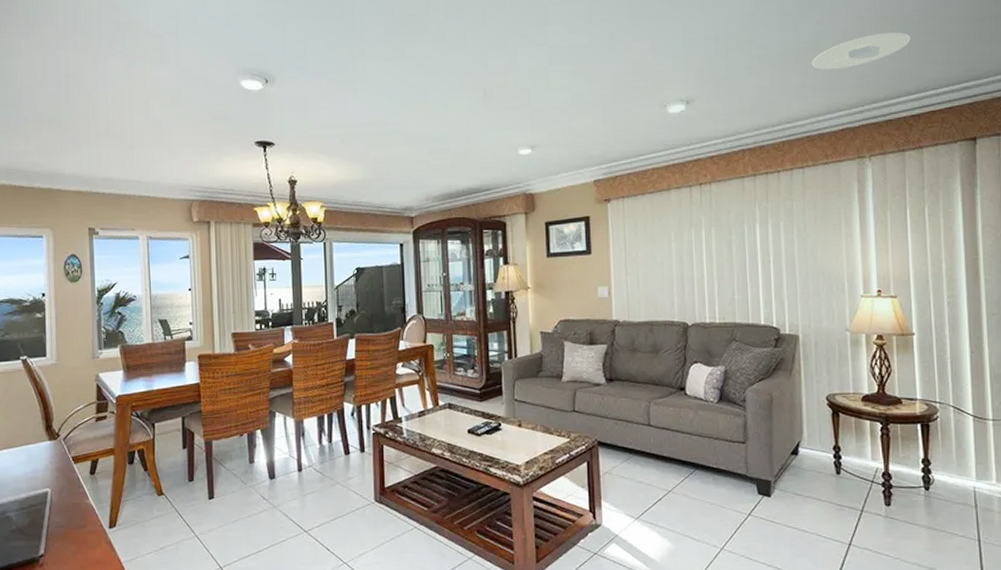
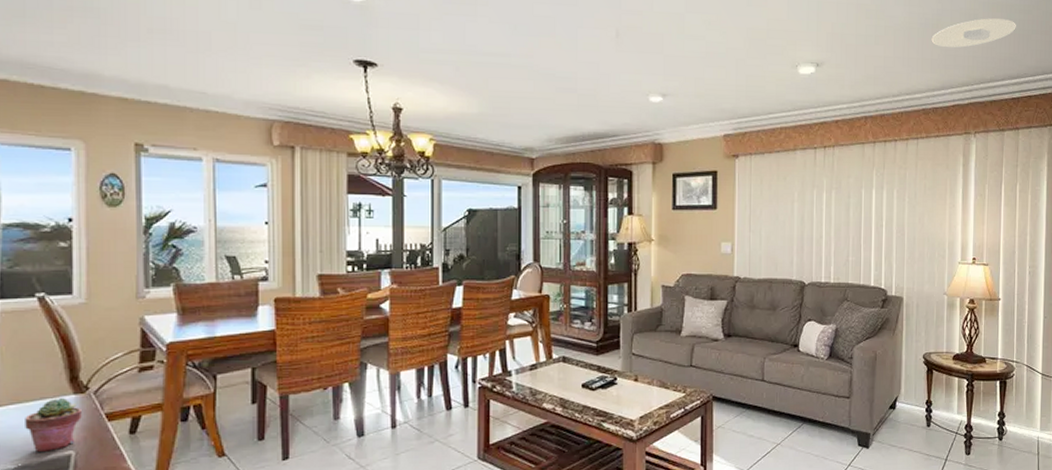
potted succulent: none [15,443,55,489] -> present [25,397,82,452]

